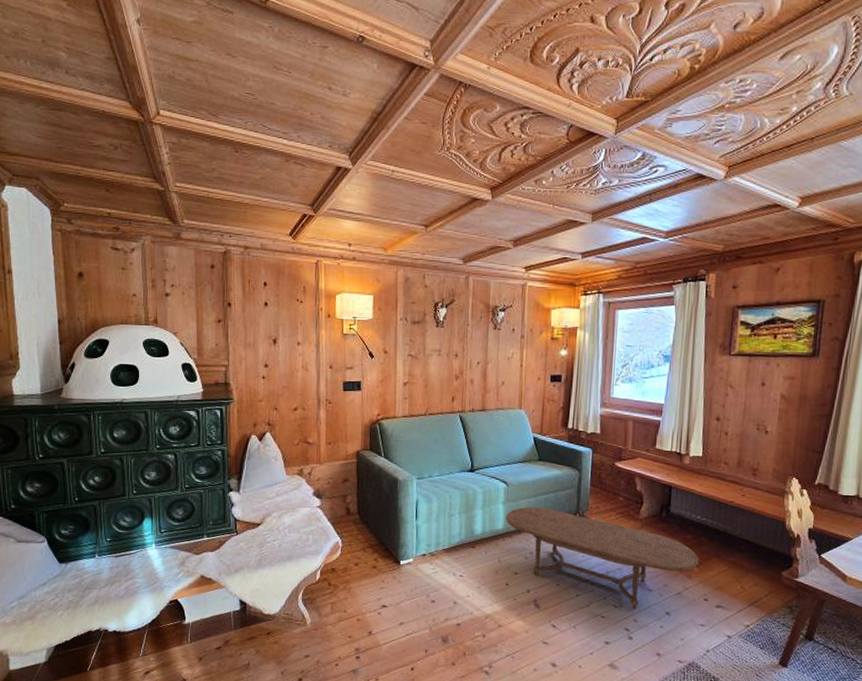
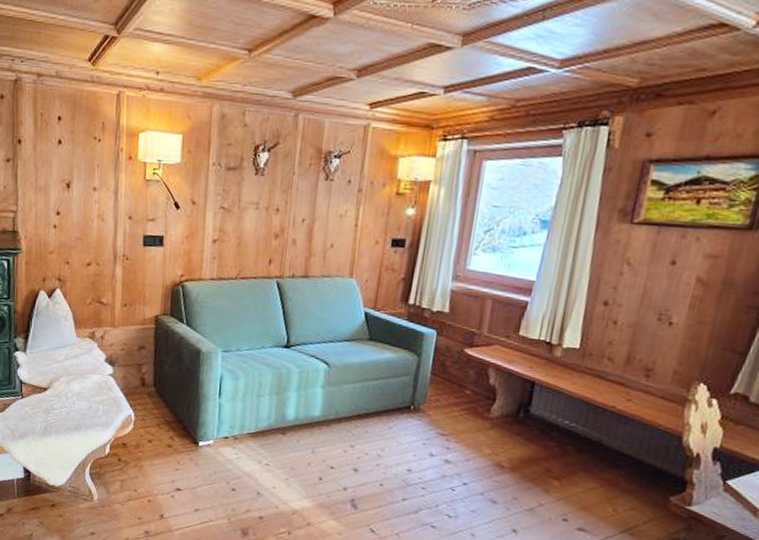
coffee table: present [506,506,699,610] -> none [324,393,562,523]

